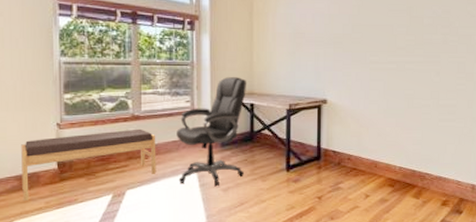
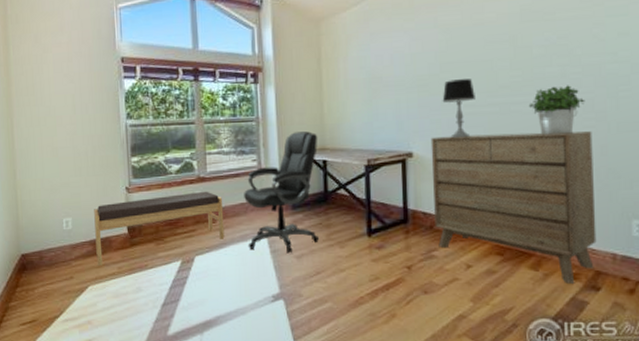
dresser: none [342,87,463,209] -> present [430,131,597,284]
table lamp: none [353,40,379,89] -> present [442,79,475,139]
potted plant: none [418,50,459,89] -> present [528,85,585,135]

